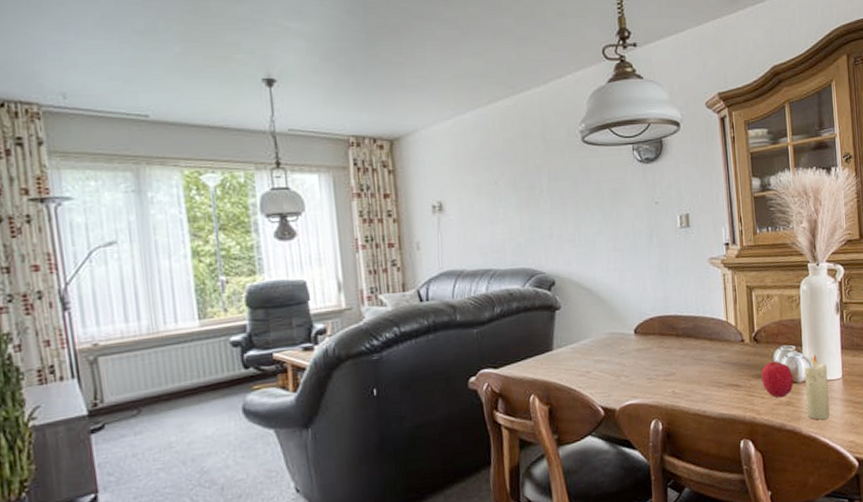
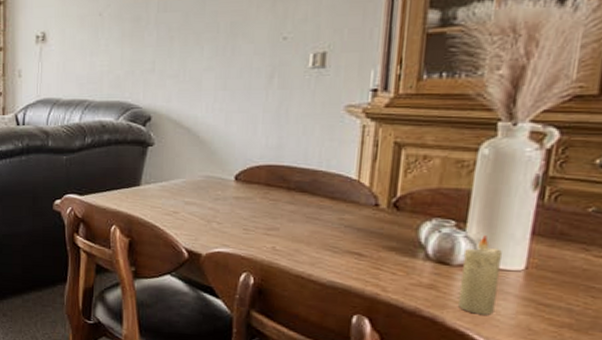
fruit: present [761,360,794,398] -> none [396,234,445,279]

